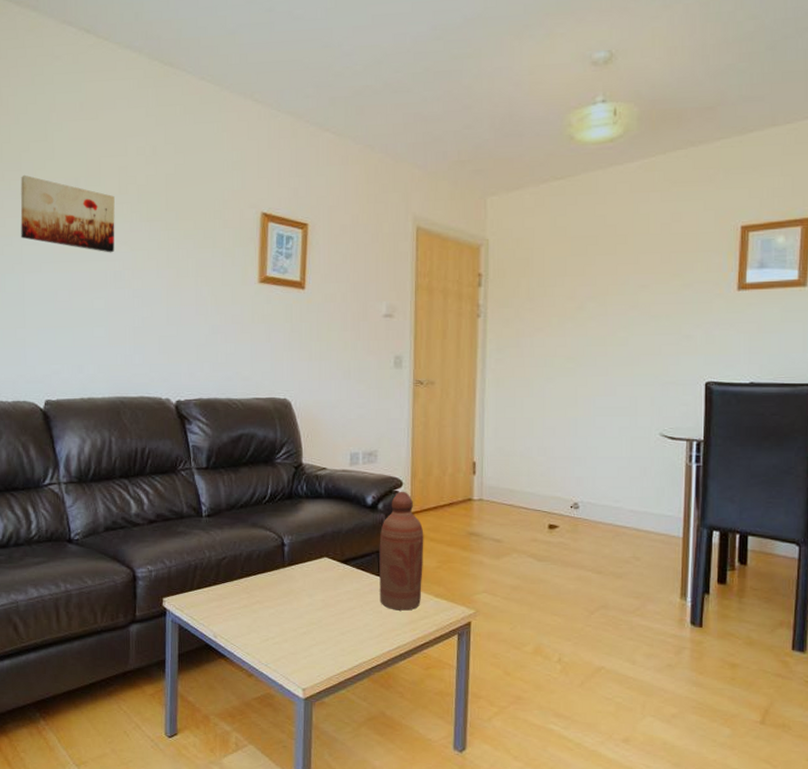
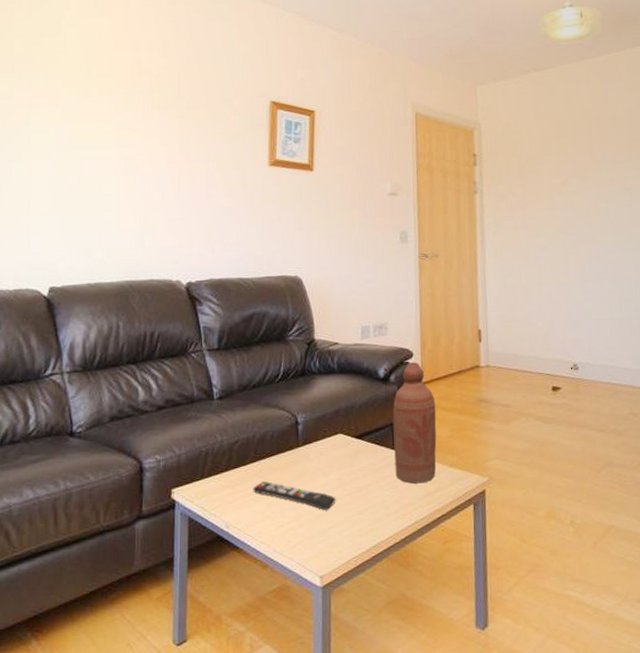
wall art: present [20,174,115,253] -> none [29,66,127,140]
remote control: none [239,596,320,630] -> present [253,480,336,511]

